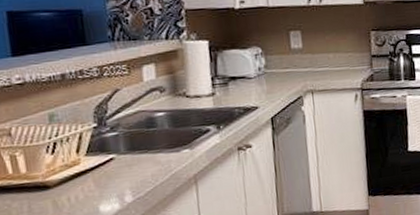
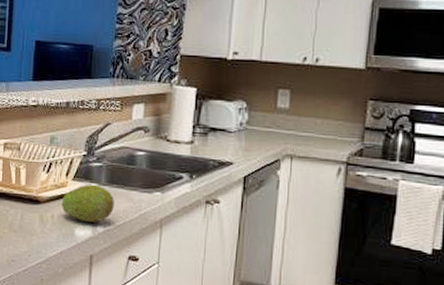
fruit: none [76,155,141,197] -> present [61,184,114,223]

